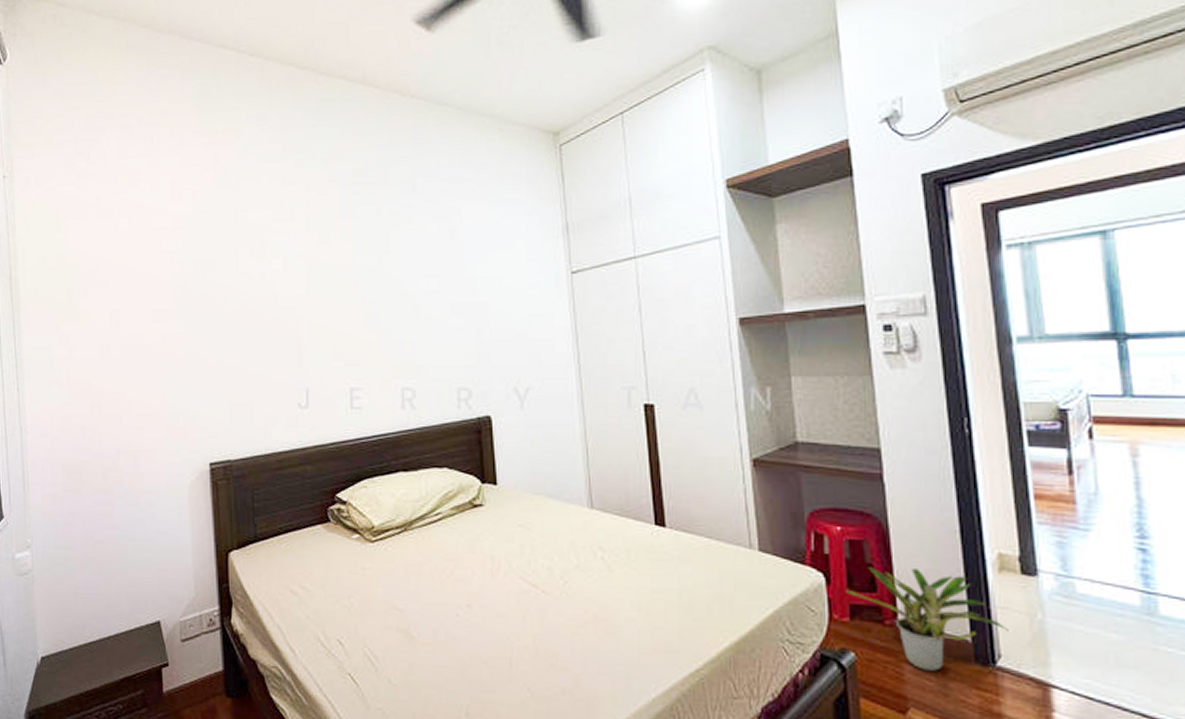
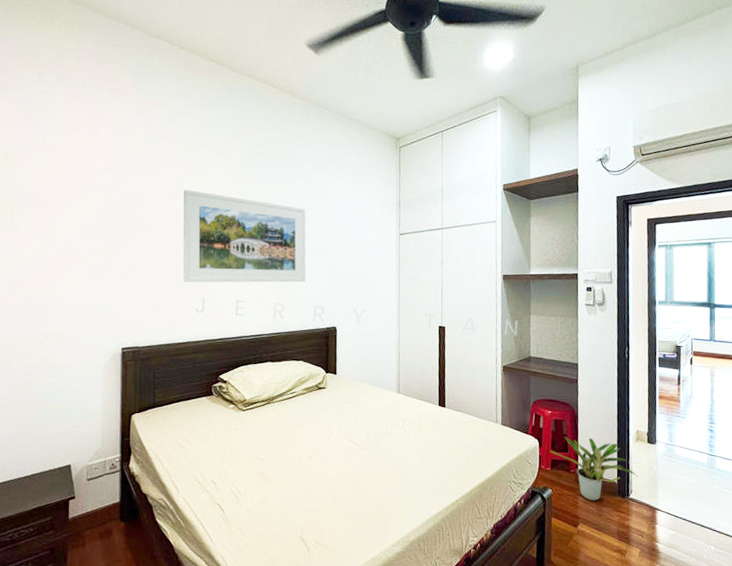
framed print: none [269,243,441,369] -> present [183,189,306,283]

